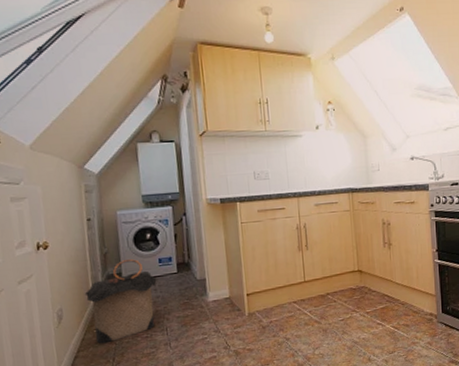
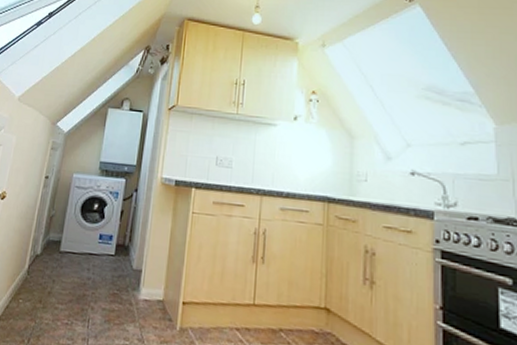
laundry hamper: present [84,258,158,344] -> none [18,227,94,319]

